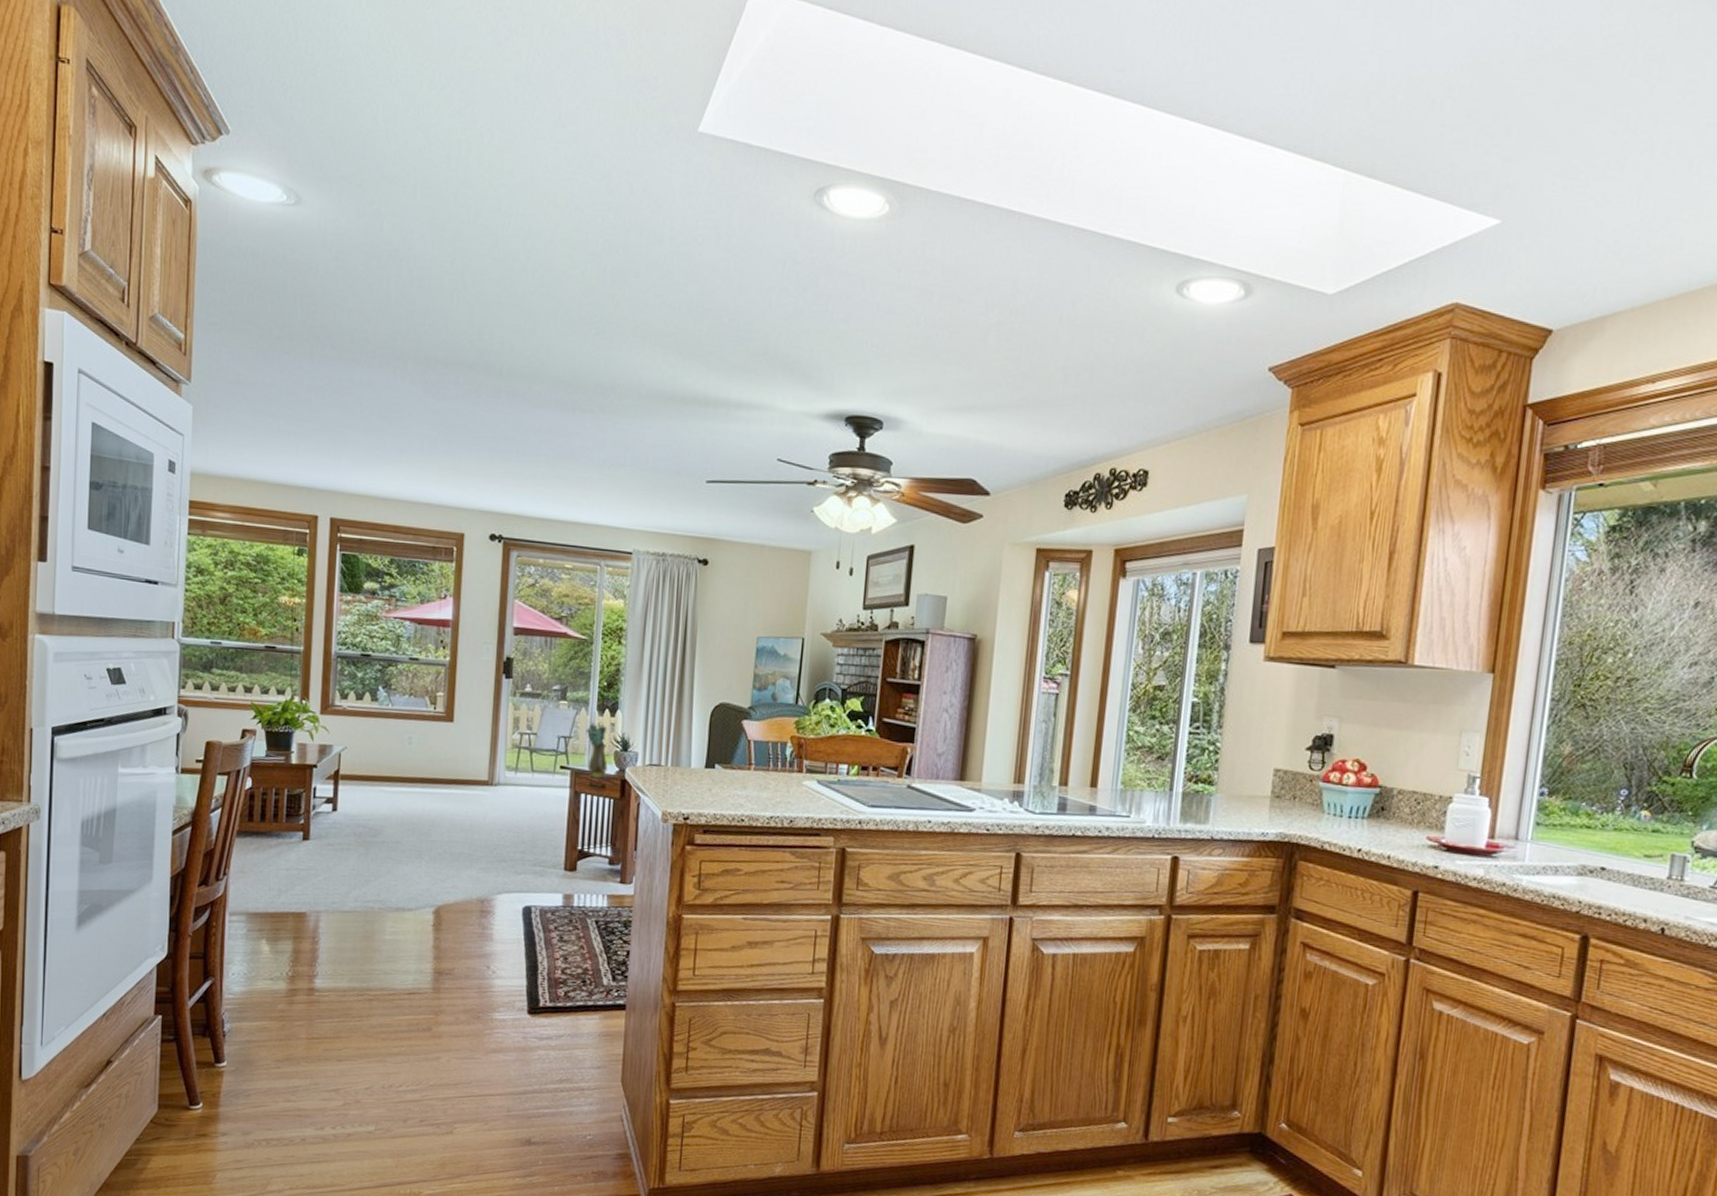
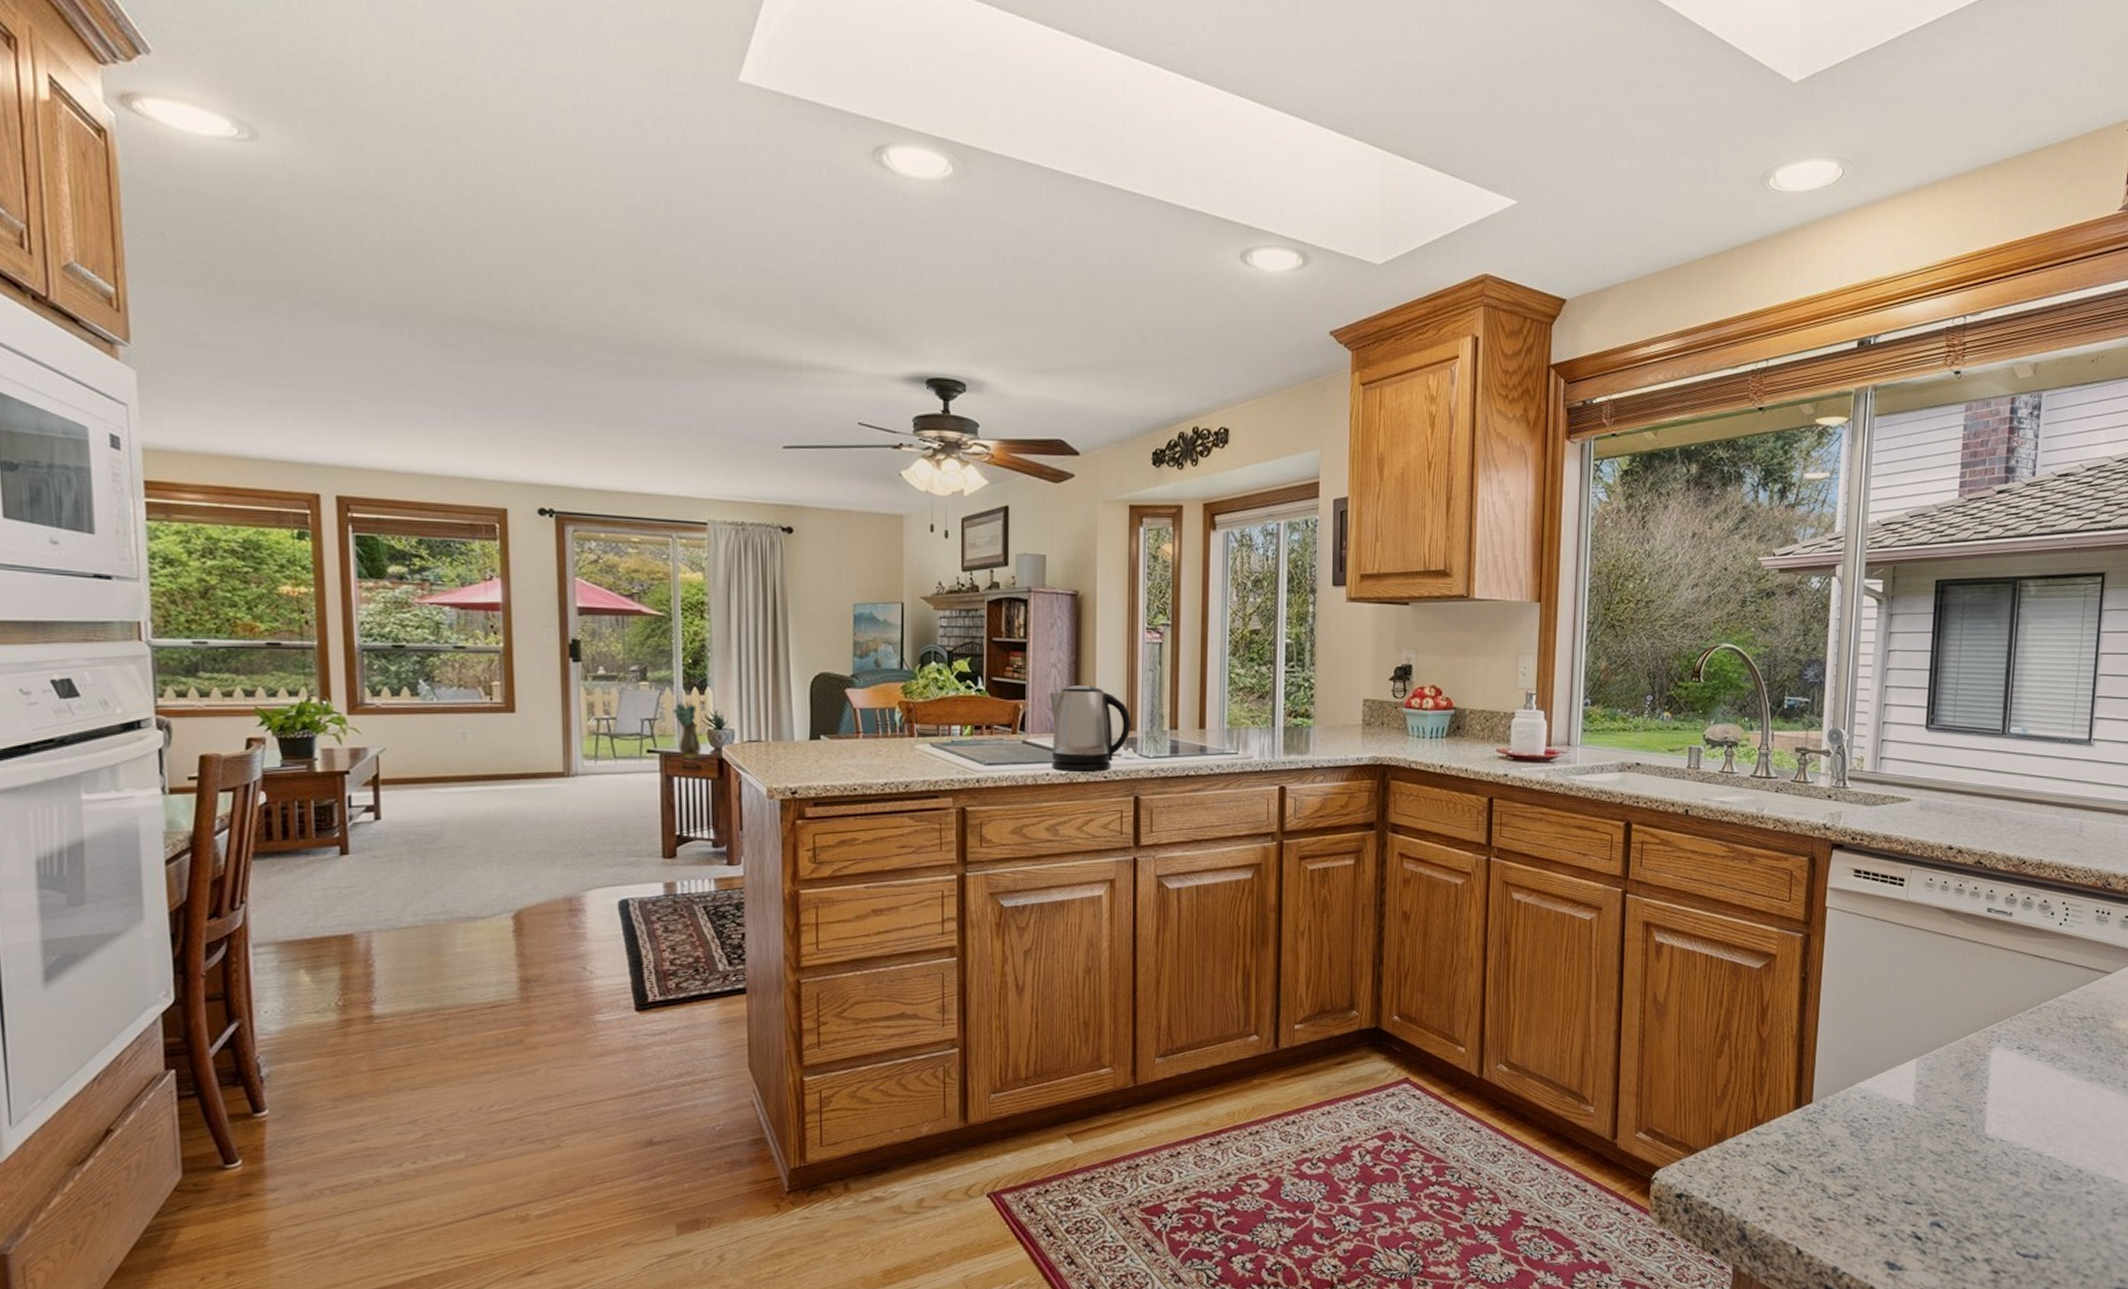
kettle: none [934,732,1020,825] -> present [1050,685,1132,773]

